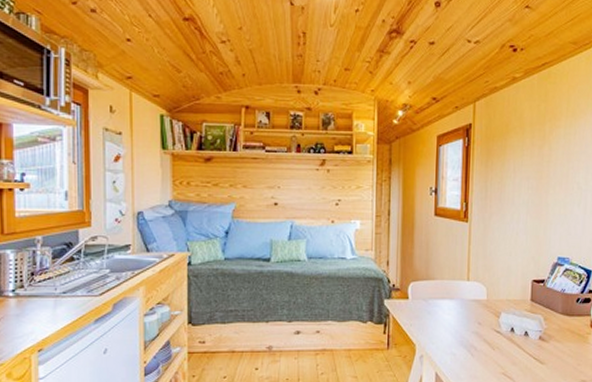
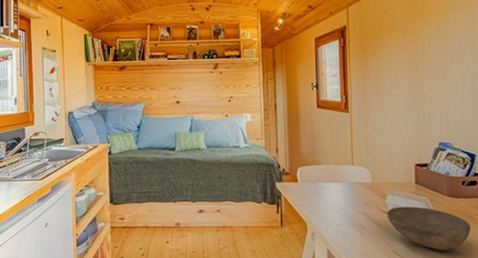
bowl: none [499,325,581,371] -> present [386,206,471,250]

